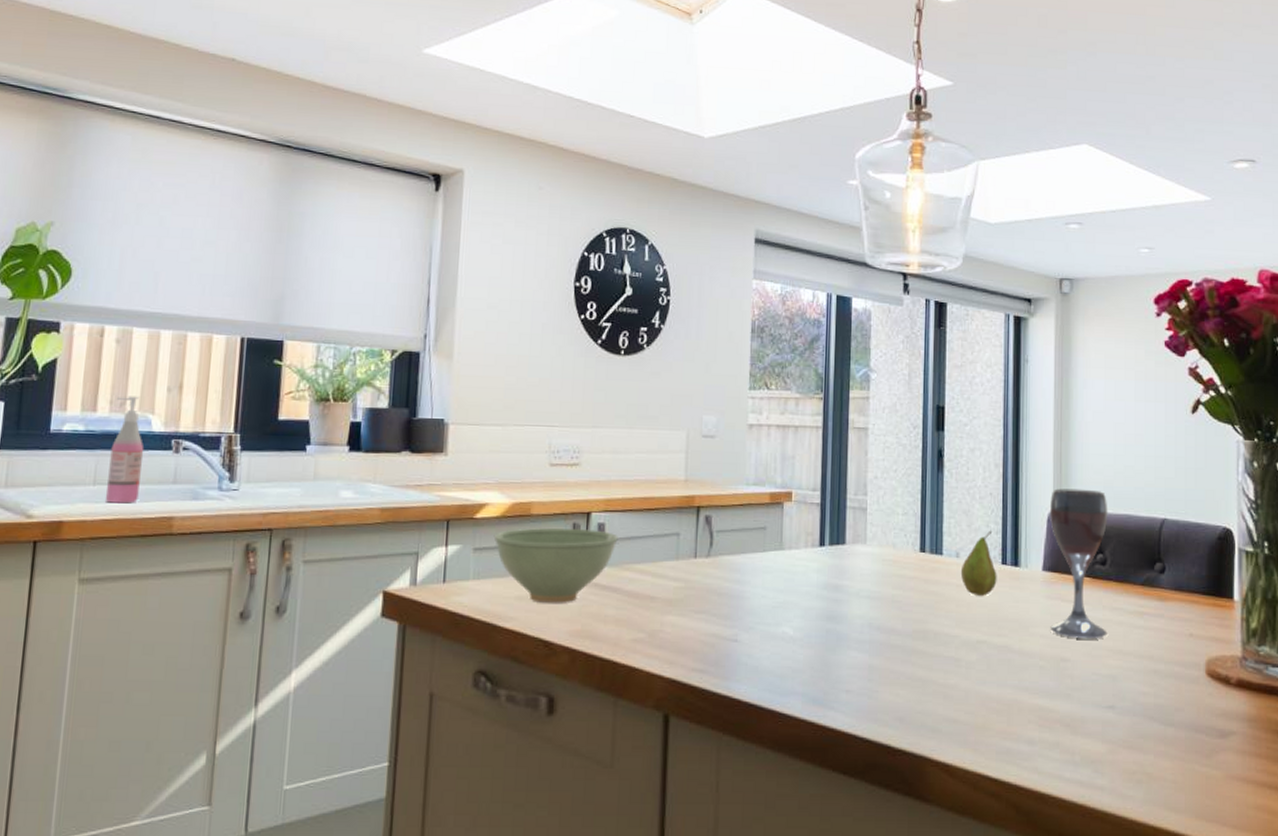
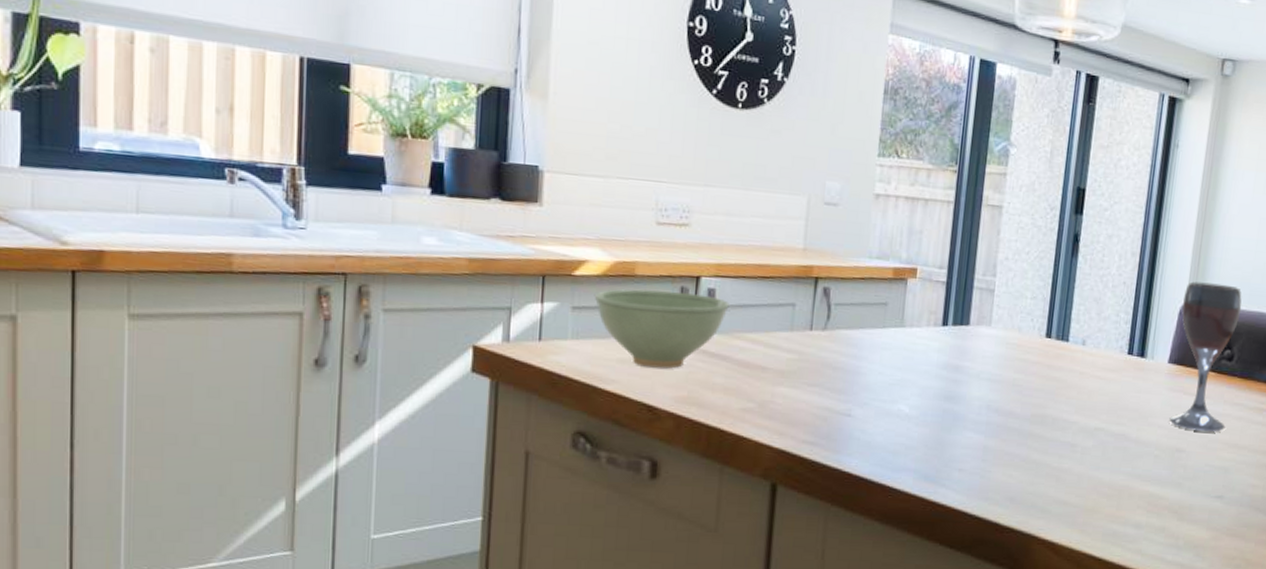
soap dispenser: present [105,396,144,504] -> none [151,115,193,236]
fruit: present [960,530,997,597] -> none [1085,319,1122,386]

